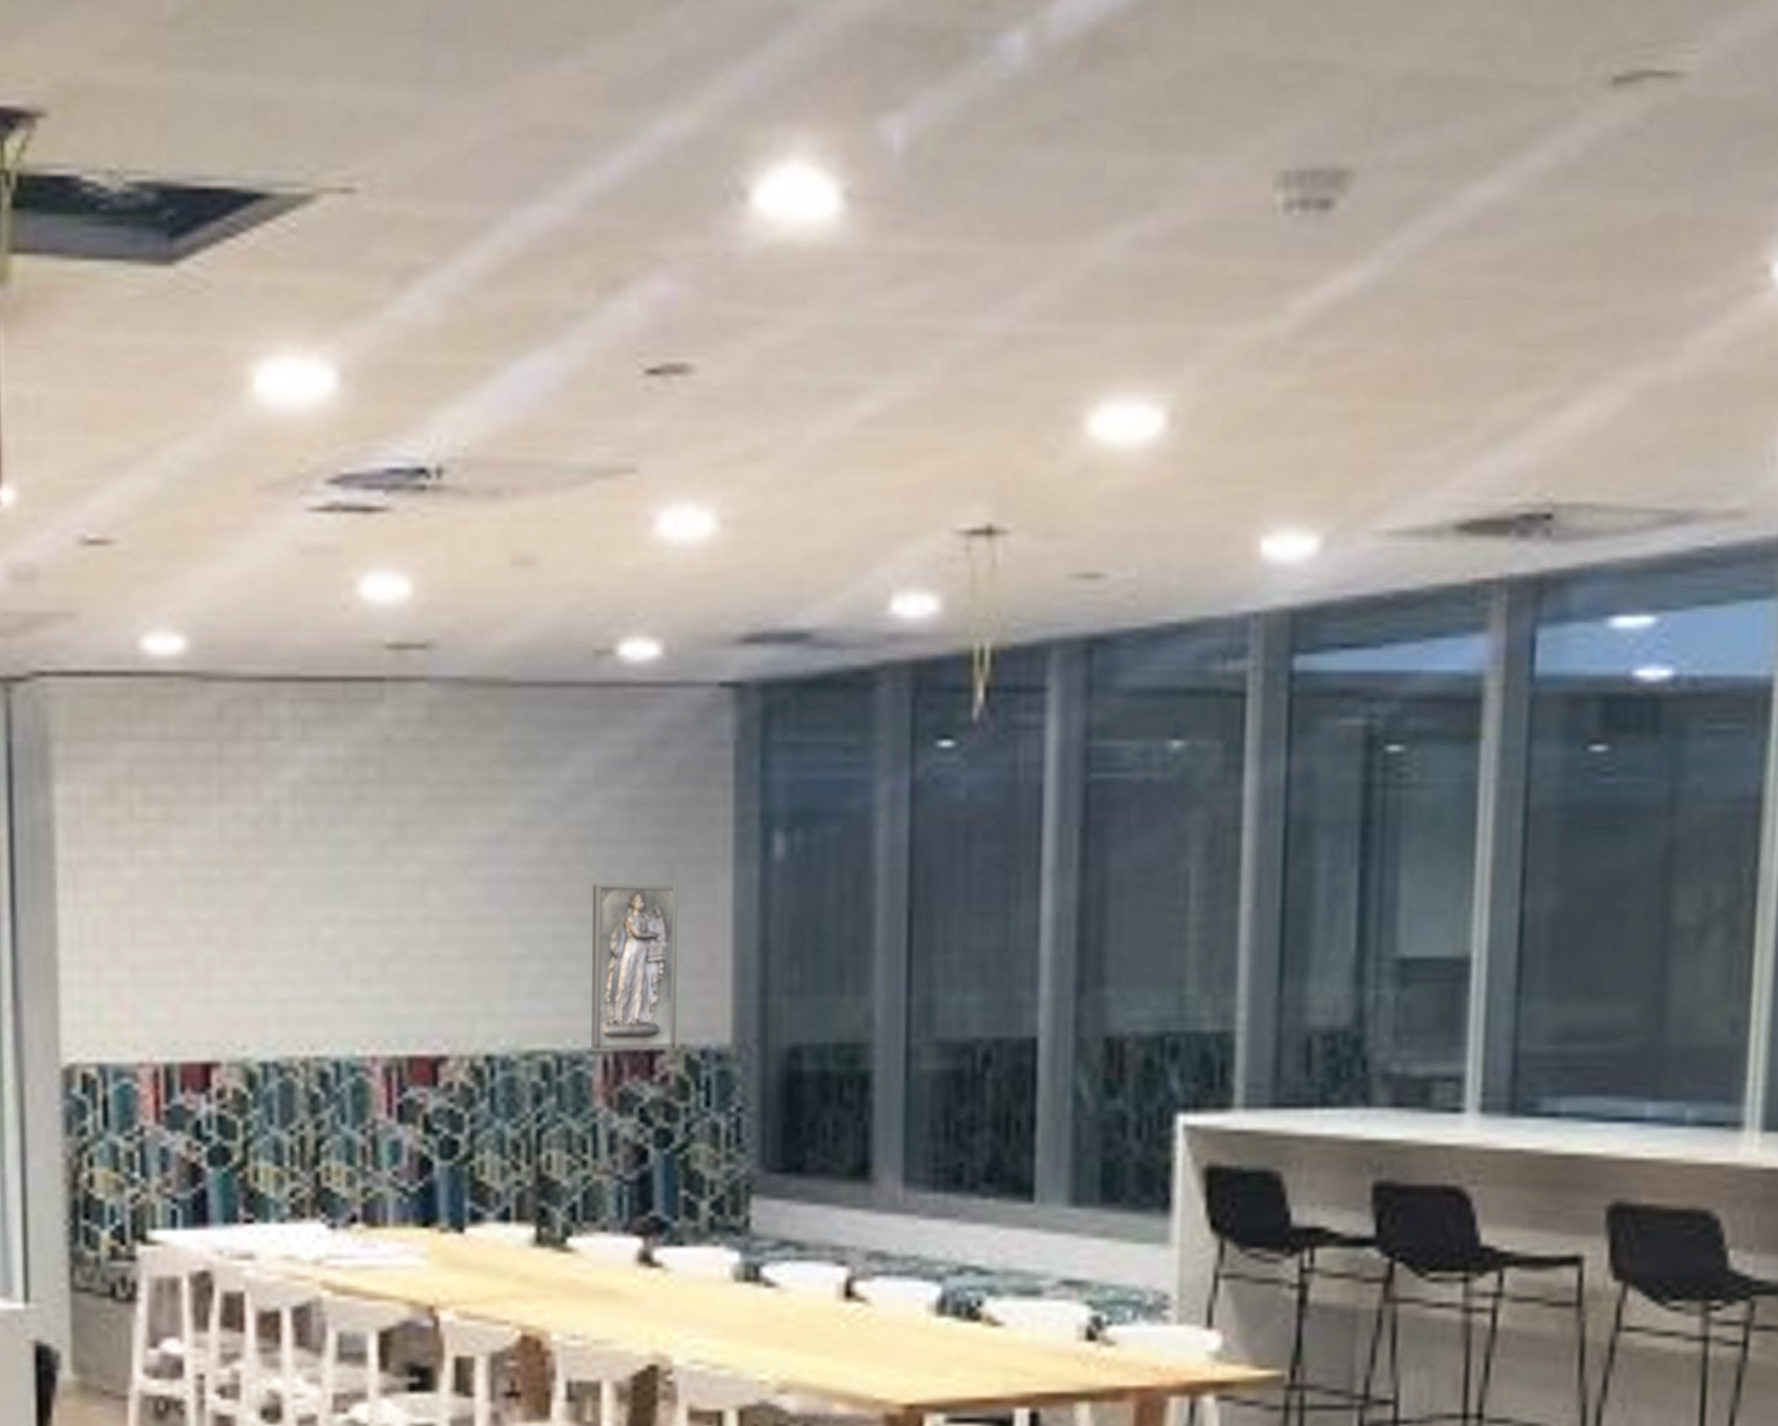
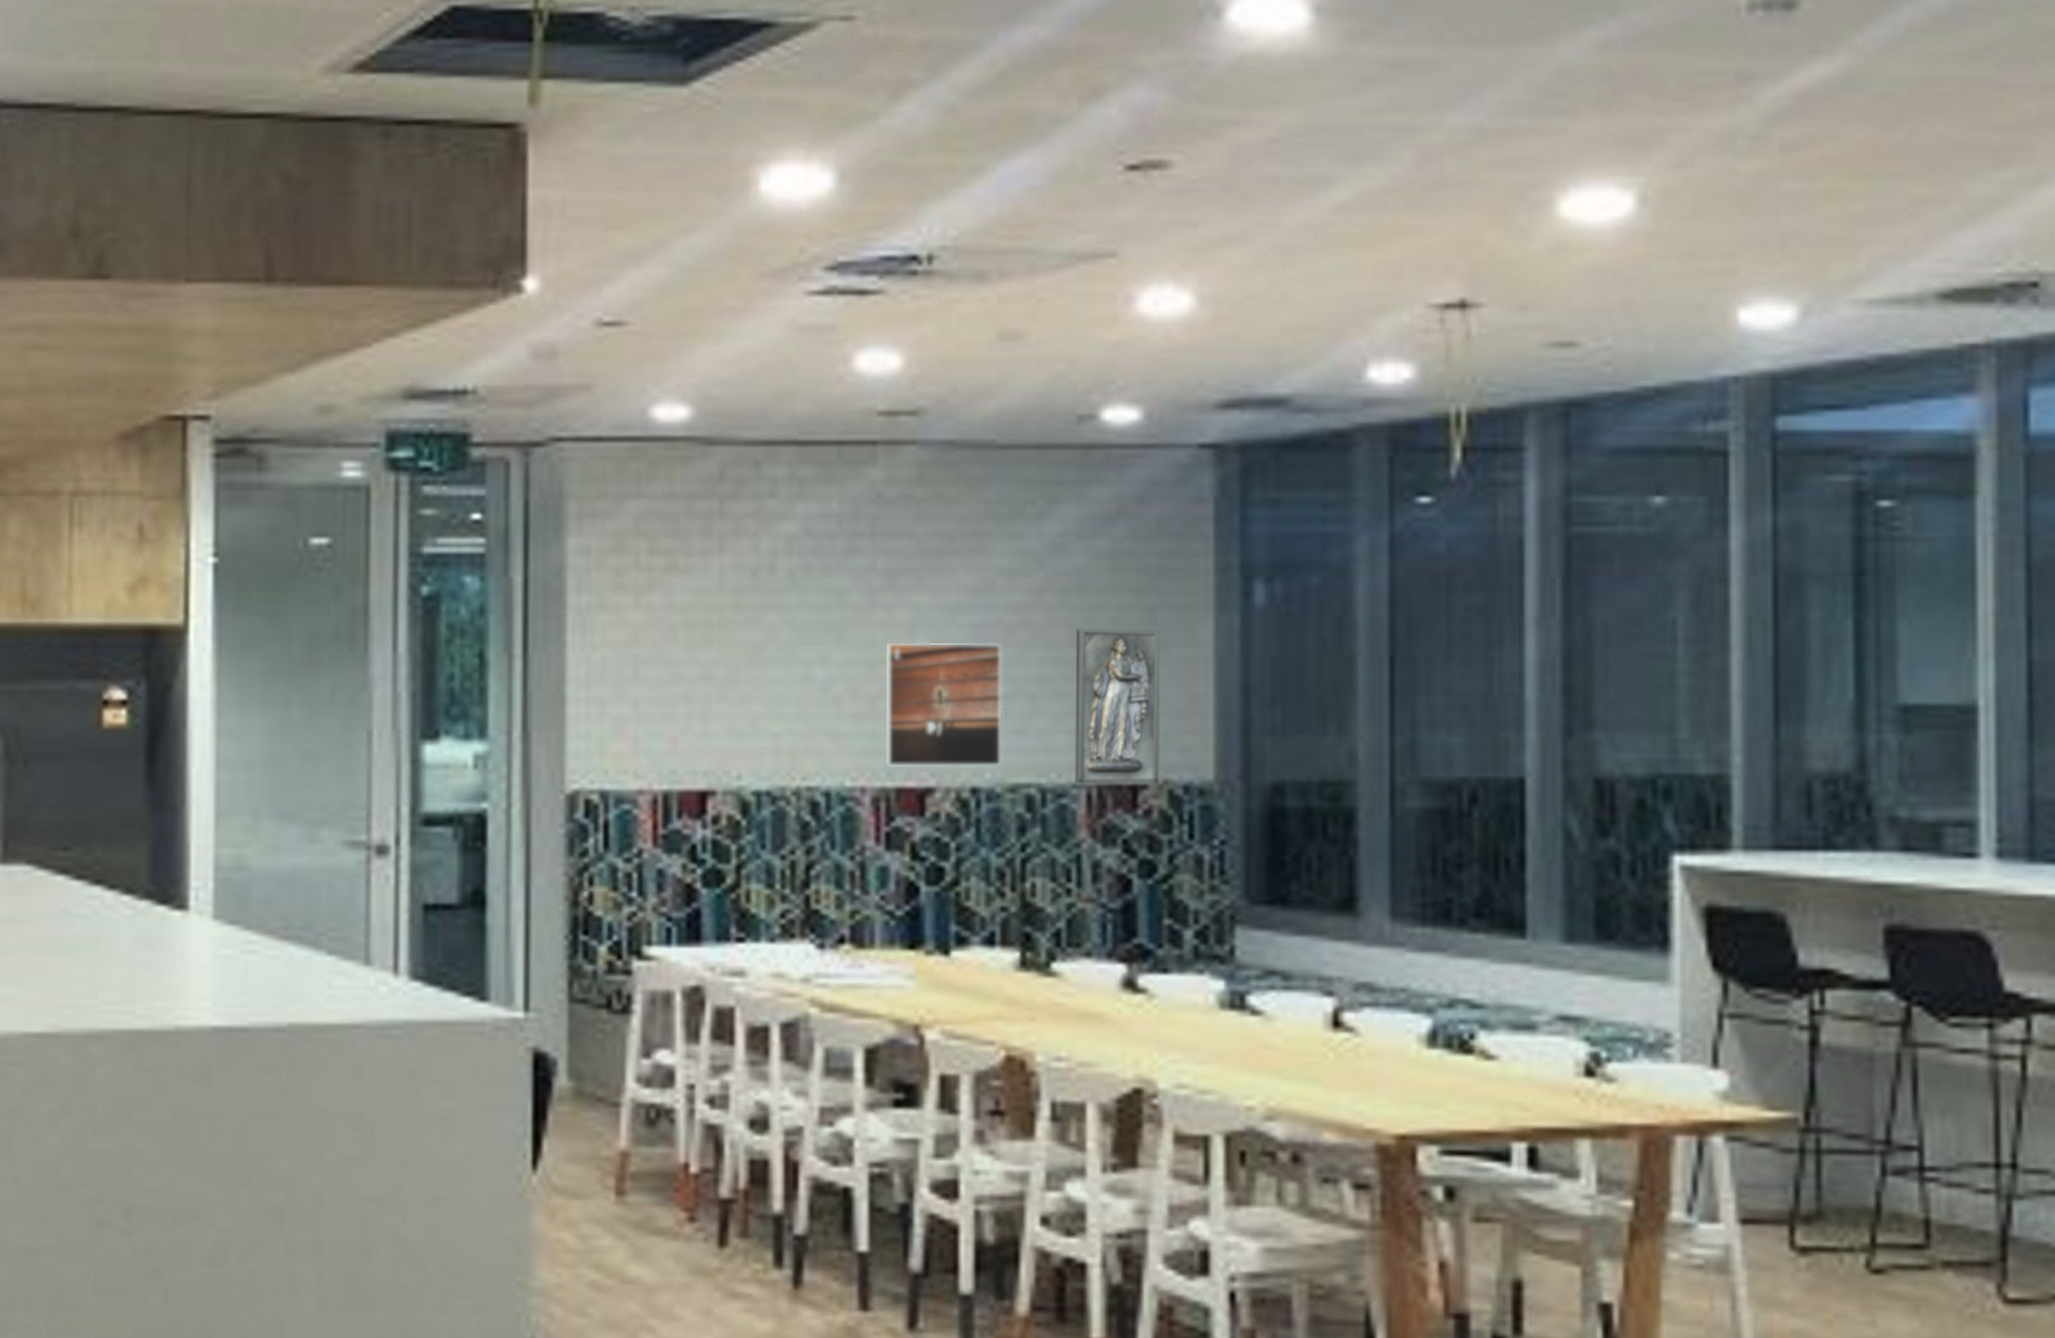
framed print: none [394,899,517,1035] -> present [883,642,1002,768]

